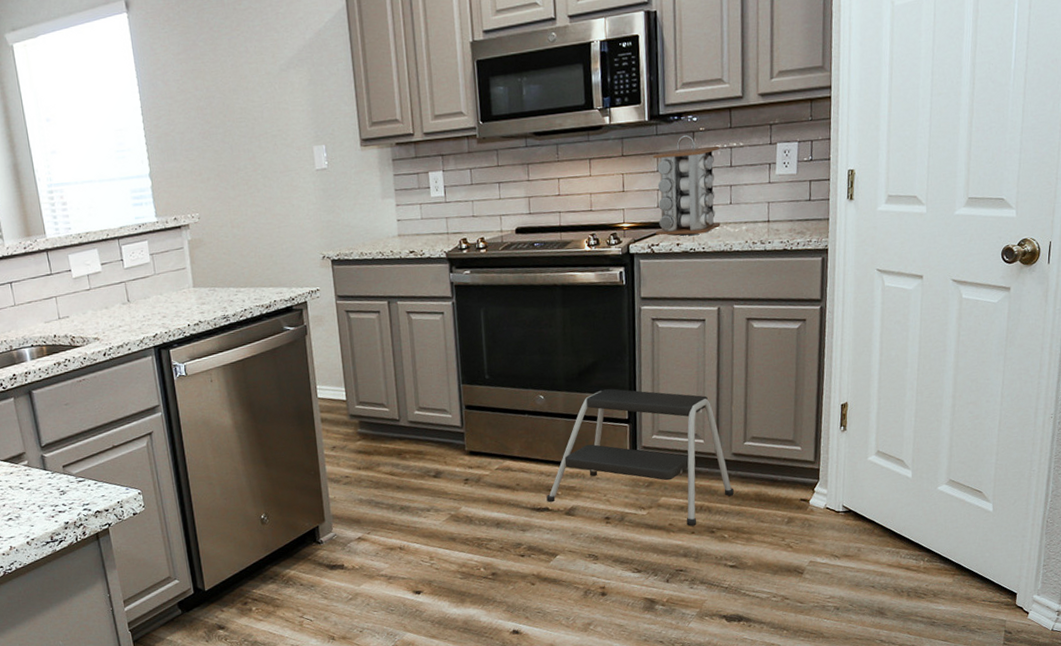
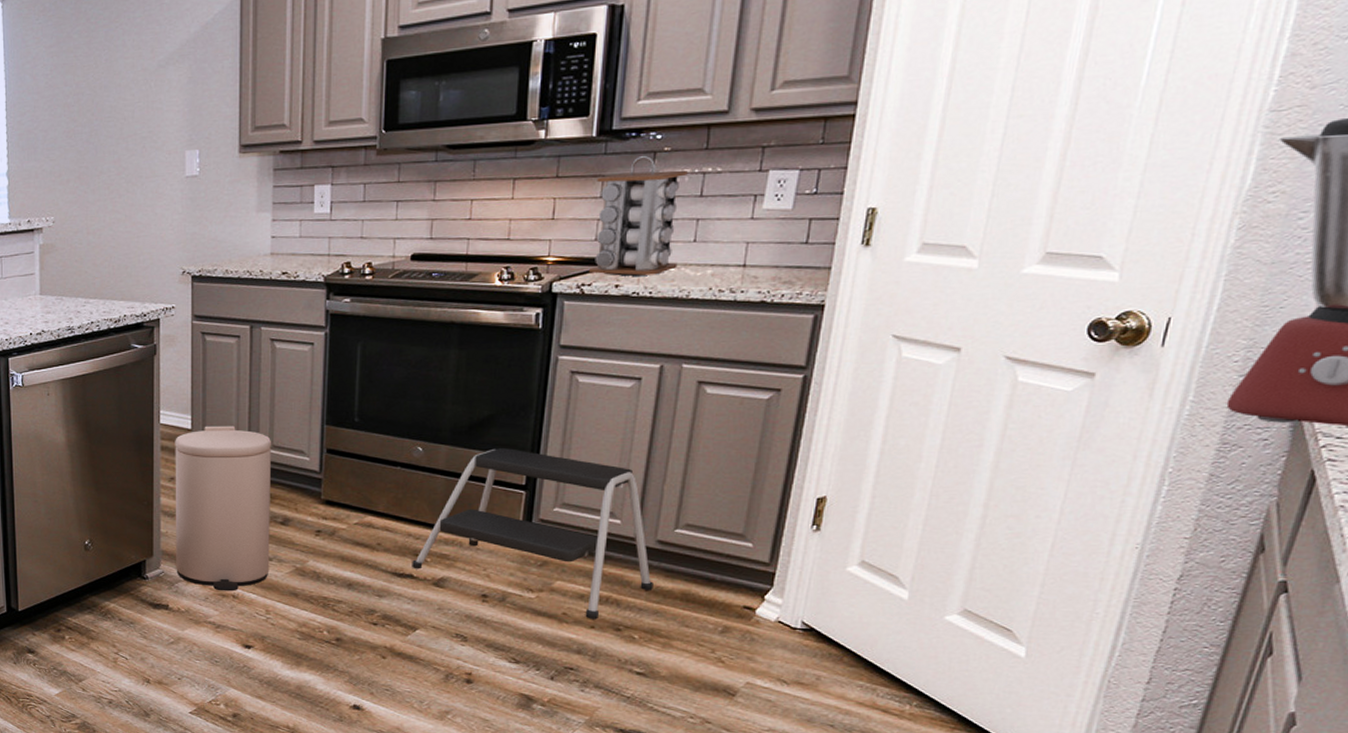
pedal bin: none [333,393,429,546] -> present [175,425,272,592]

